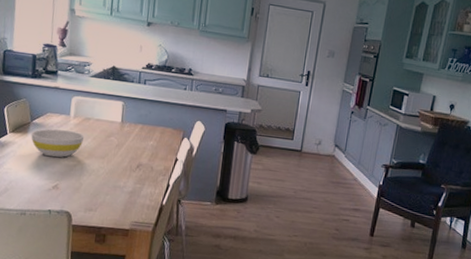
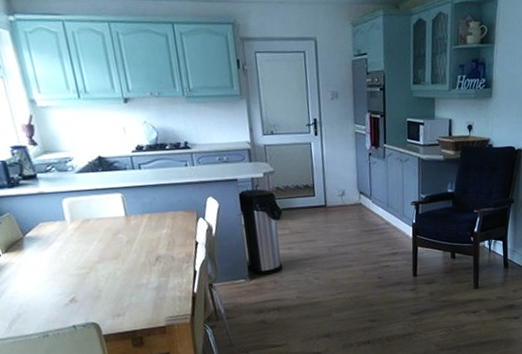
bowl: present [31,129,85,158] -> none [28,237,90,270]

